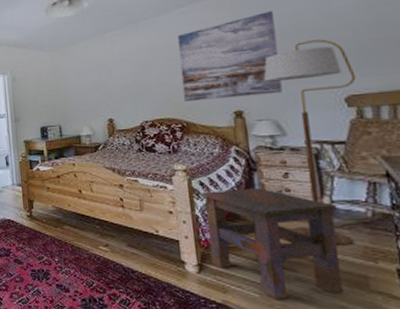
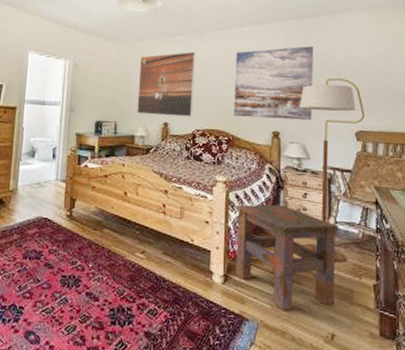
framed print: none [75,43,139,115] -> present [137,51,195,117]

